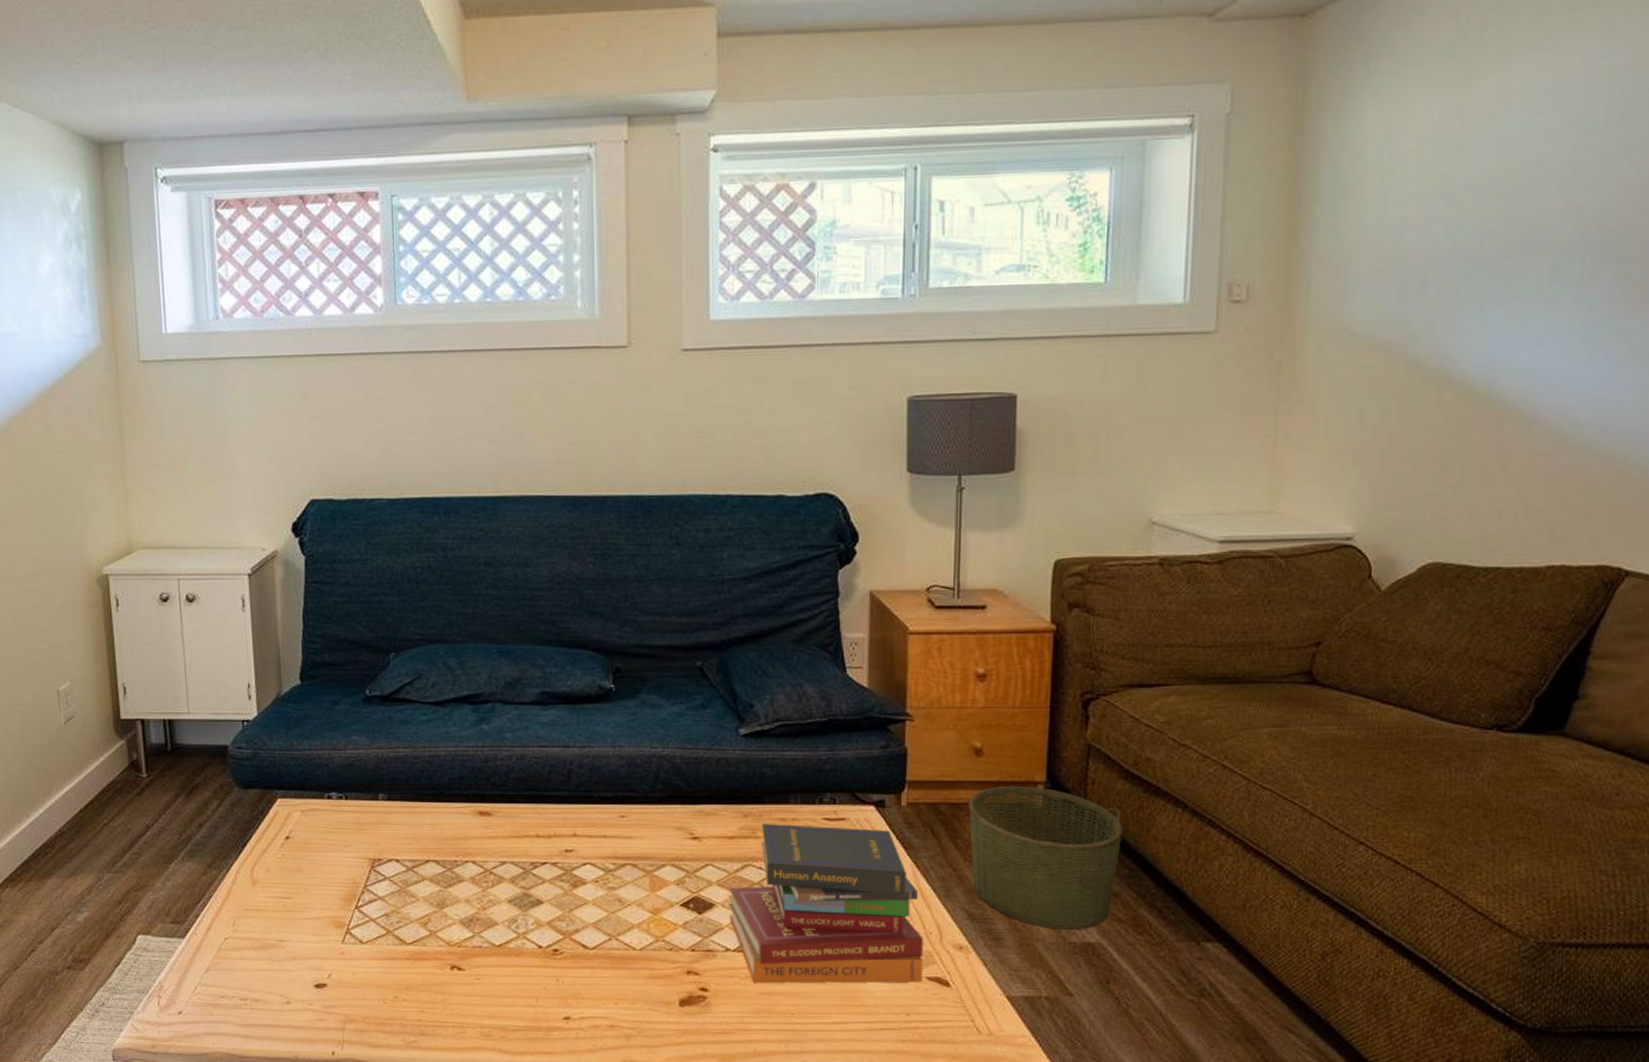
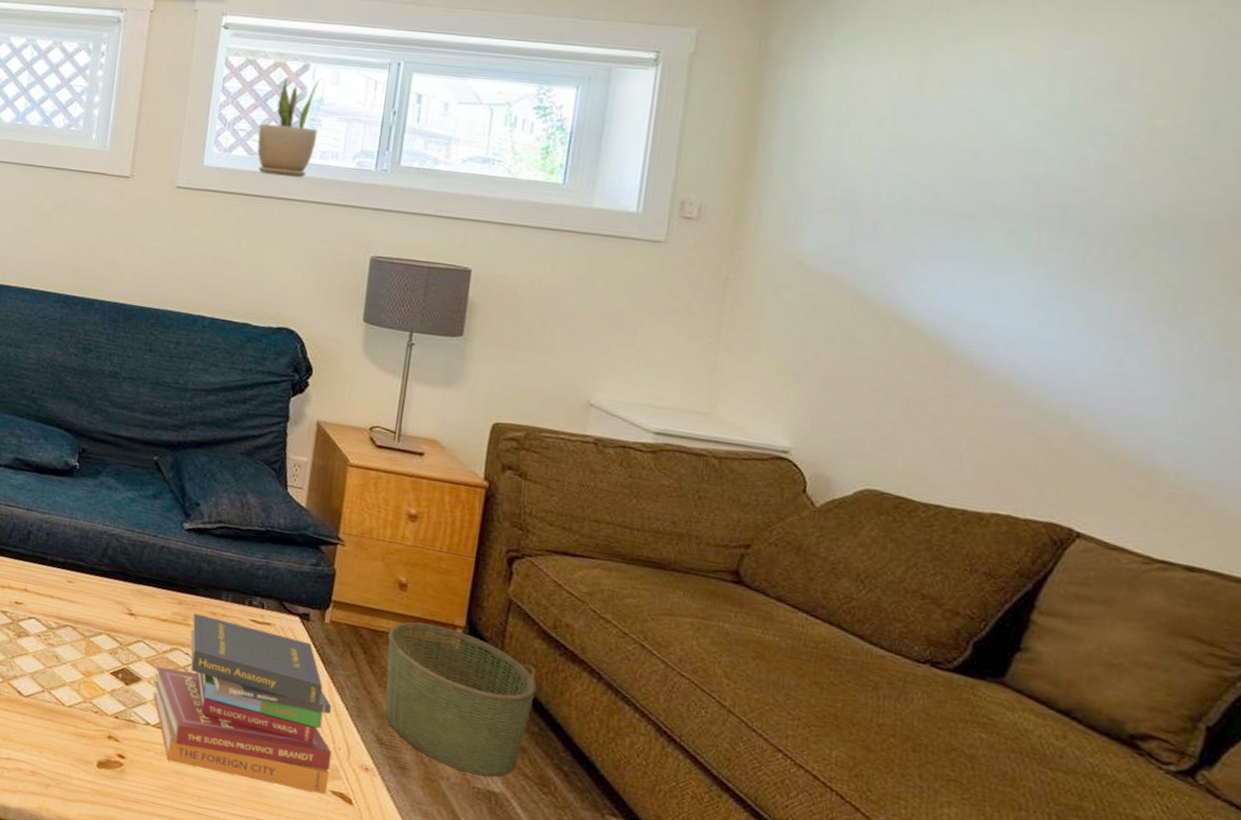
potted plant: none [767,197,834,320] -> present [257,77,323,178]

